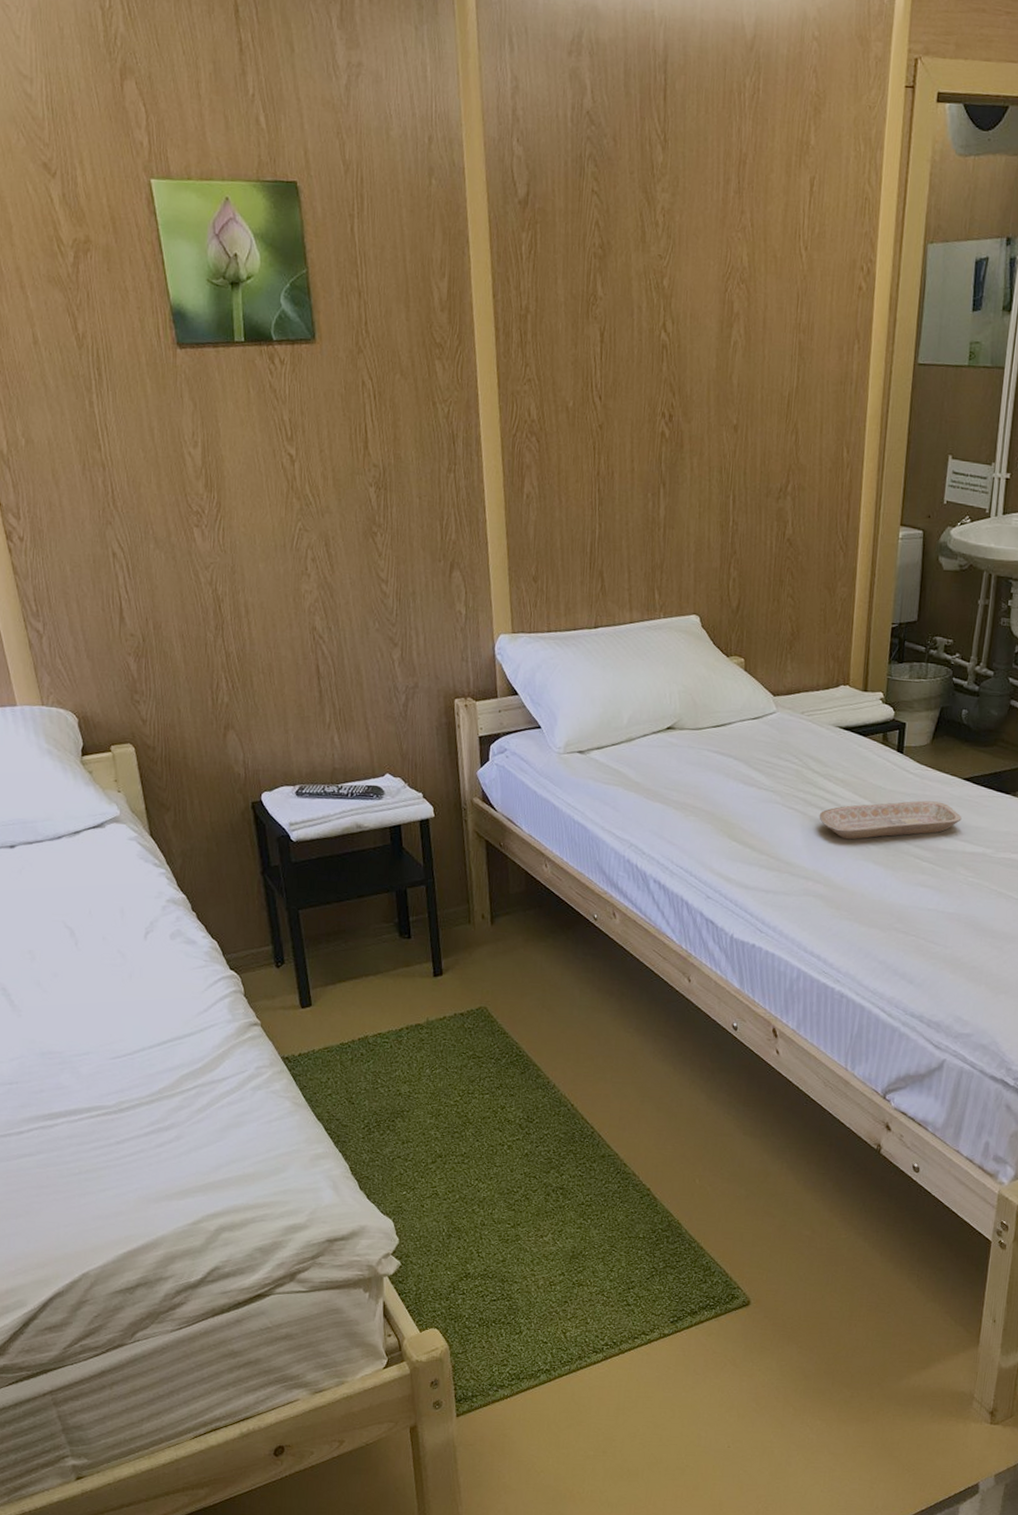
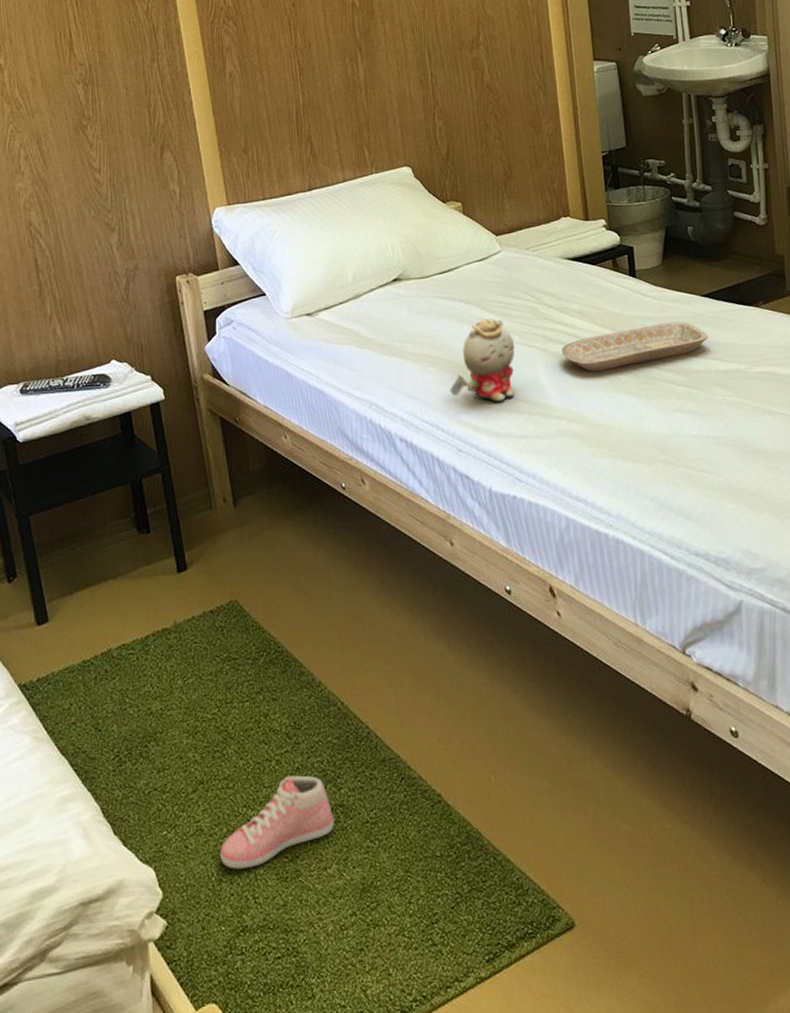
sneaker: none [451,1159,554,1229] -> present [220,775,334,870]
stuffed toy: none [706,775,776,858] -> present [449,317,515,403]

